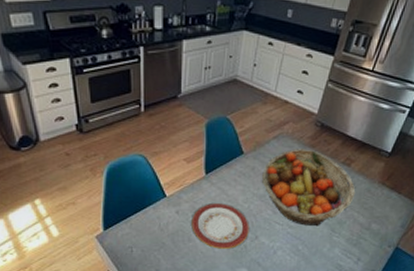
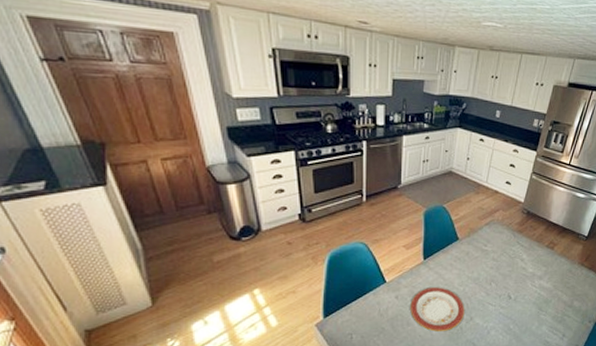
fruit basket: present [262,148,356,227] -> none [476,233,559,306]

